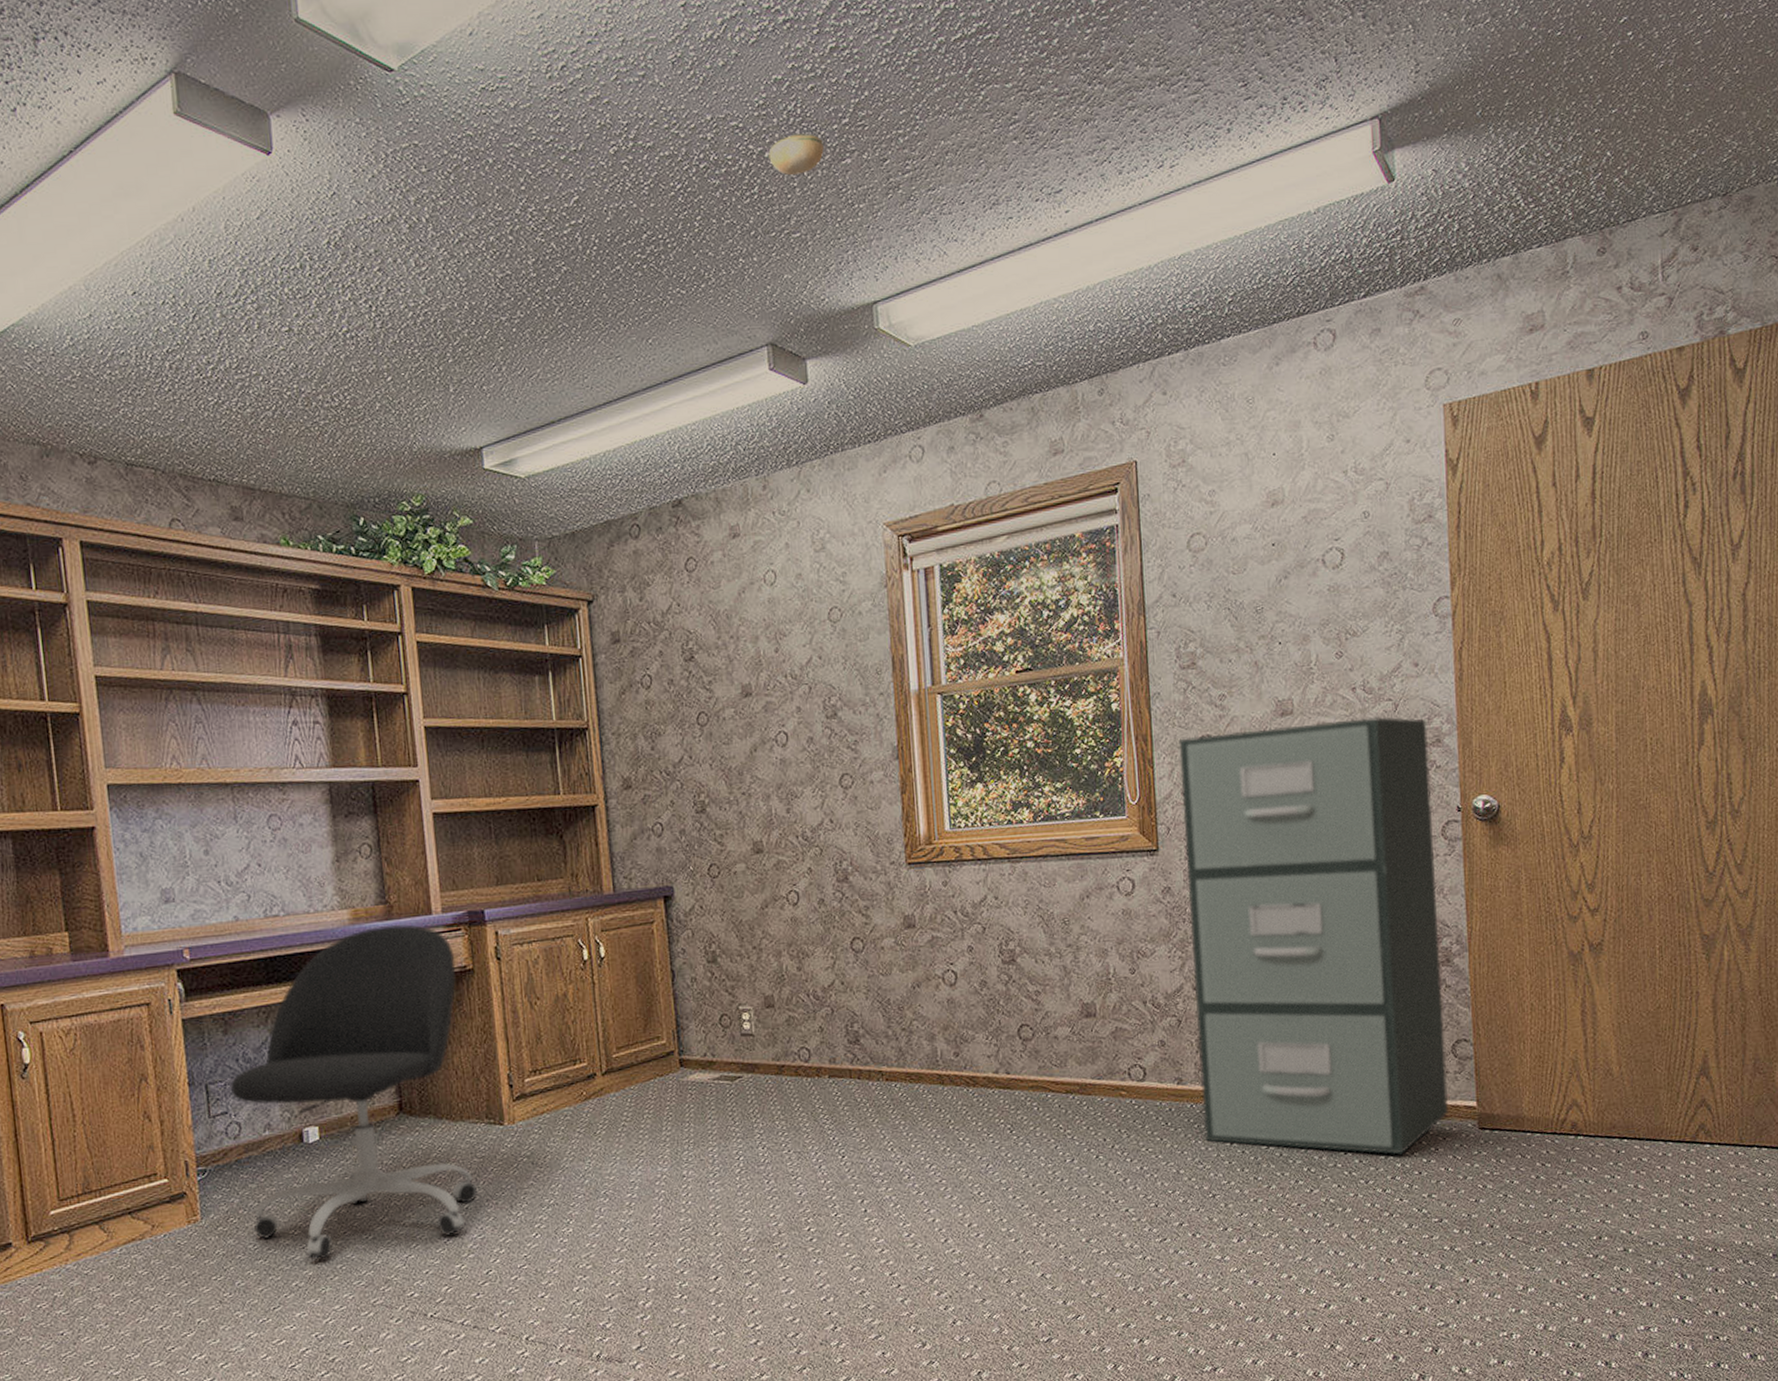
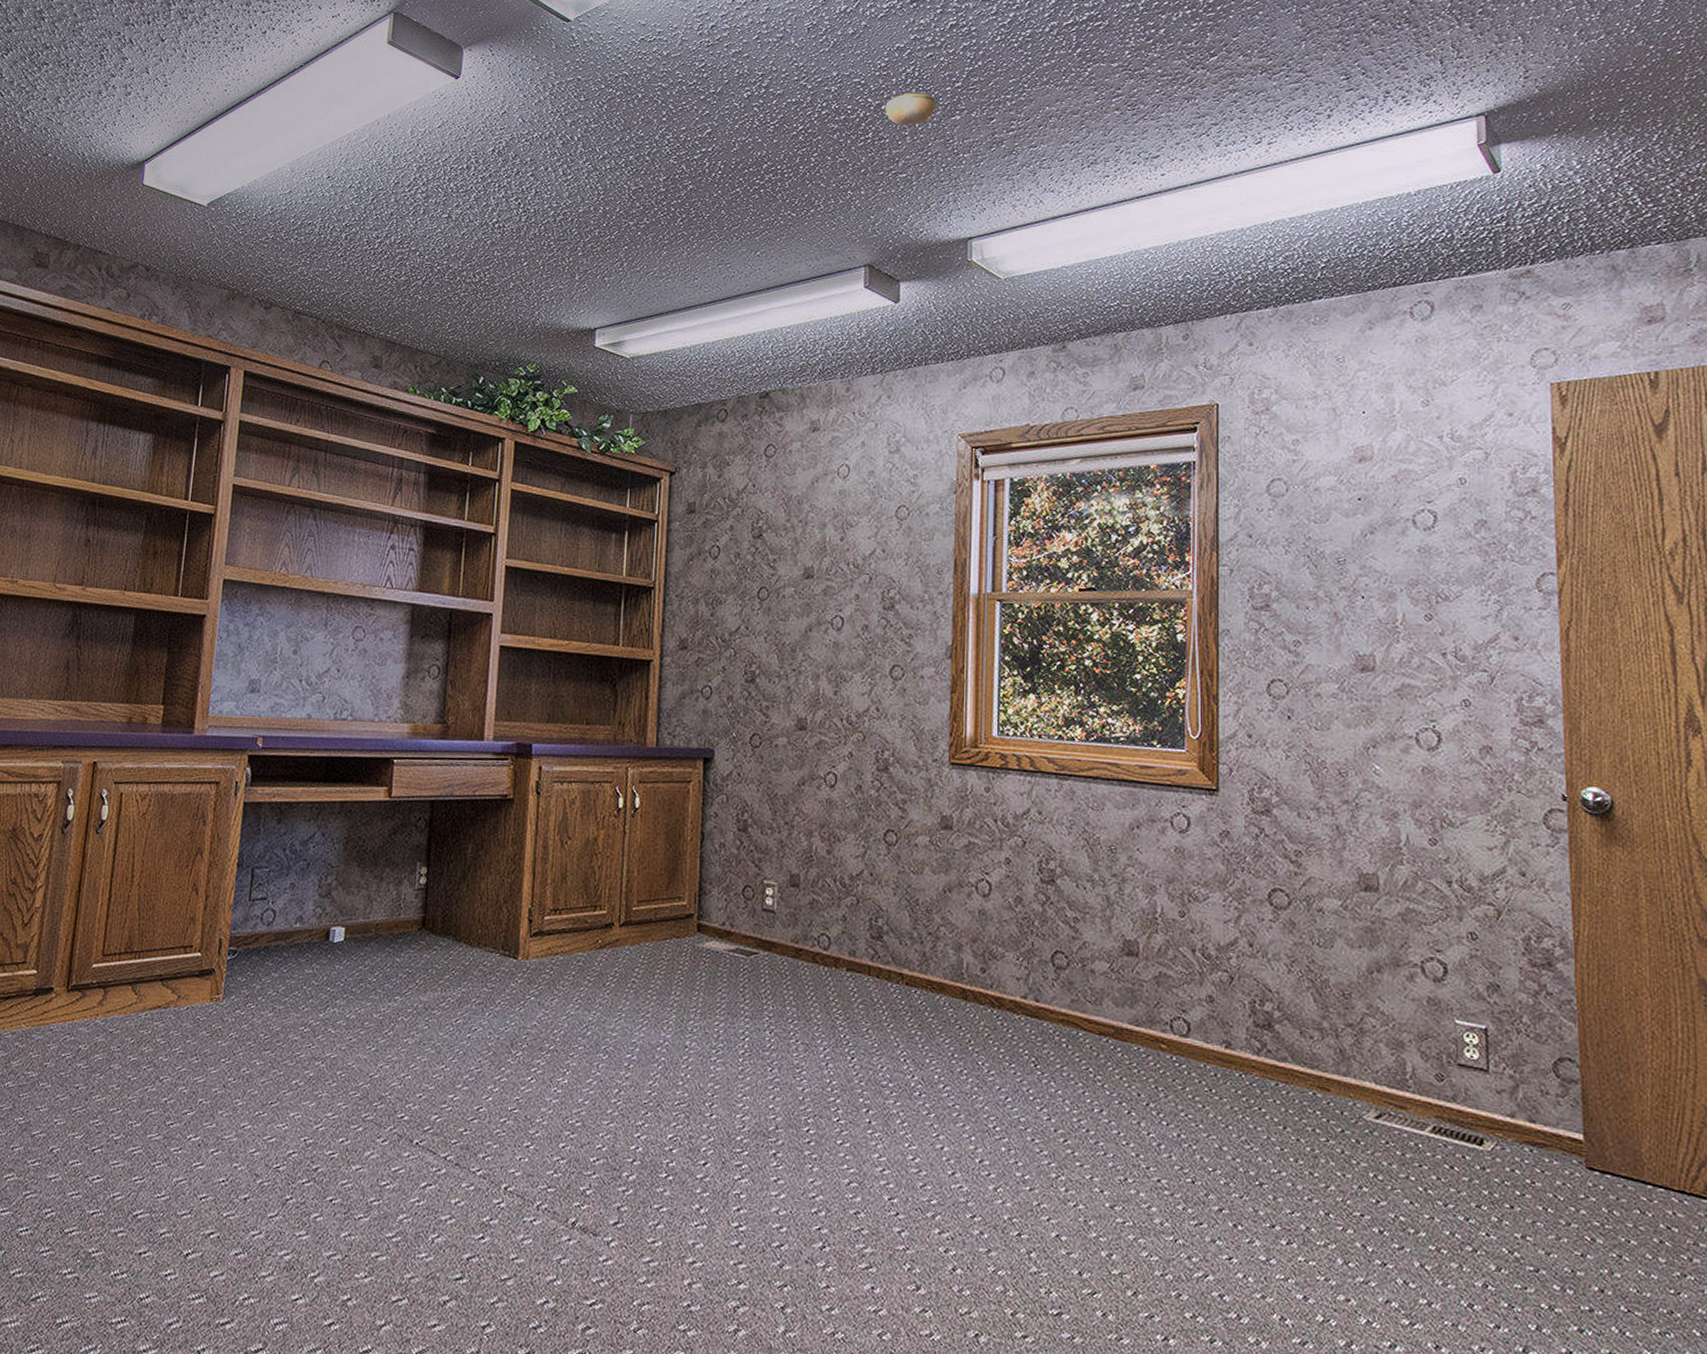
office chair: present [231,924,478,1259] -> none [267,744,498,1064]
filing cabinet: present [1178,717,1449,1154] -> none [1247,679,1549,1180]

